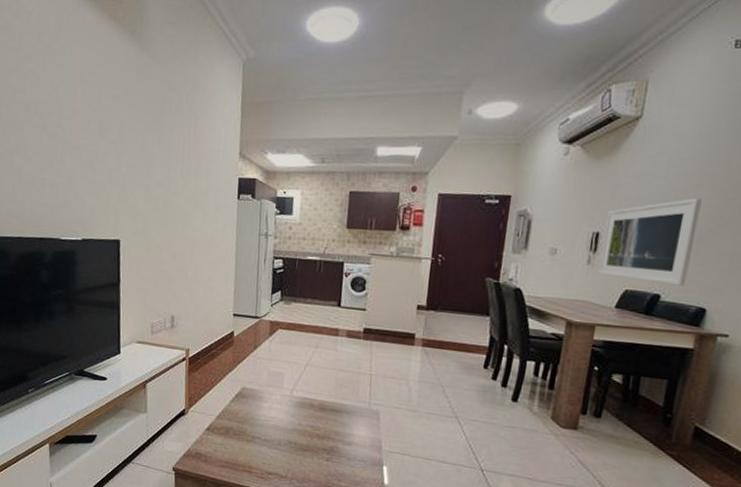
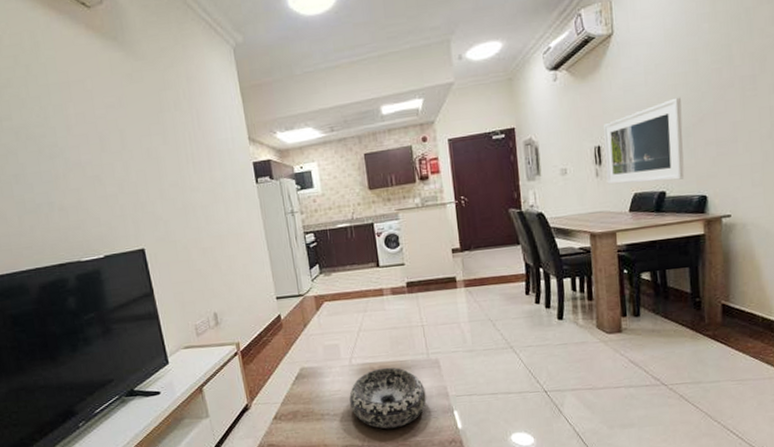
decorative bowl: none [282,405,360,468] -> present [349,367,427,429]

